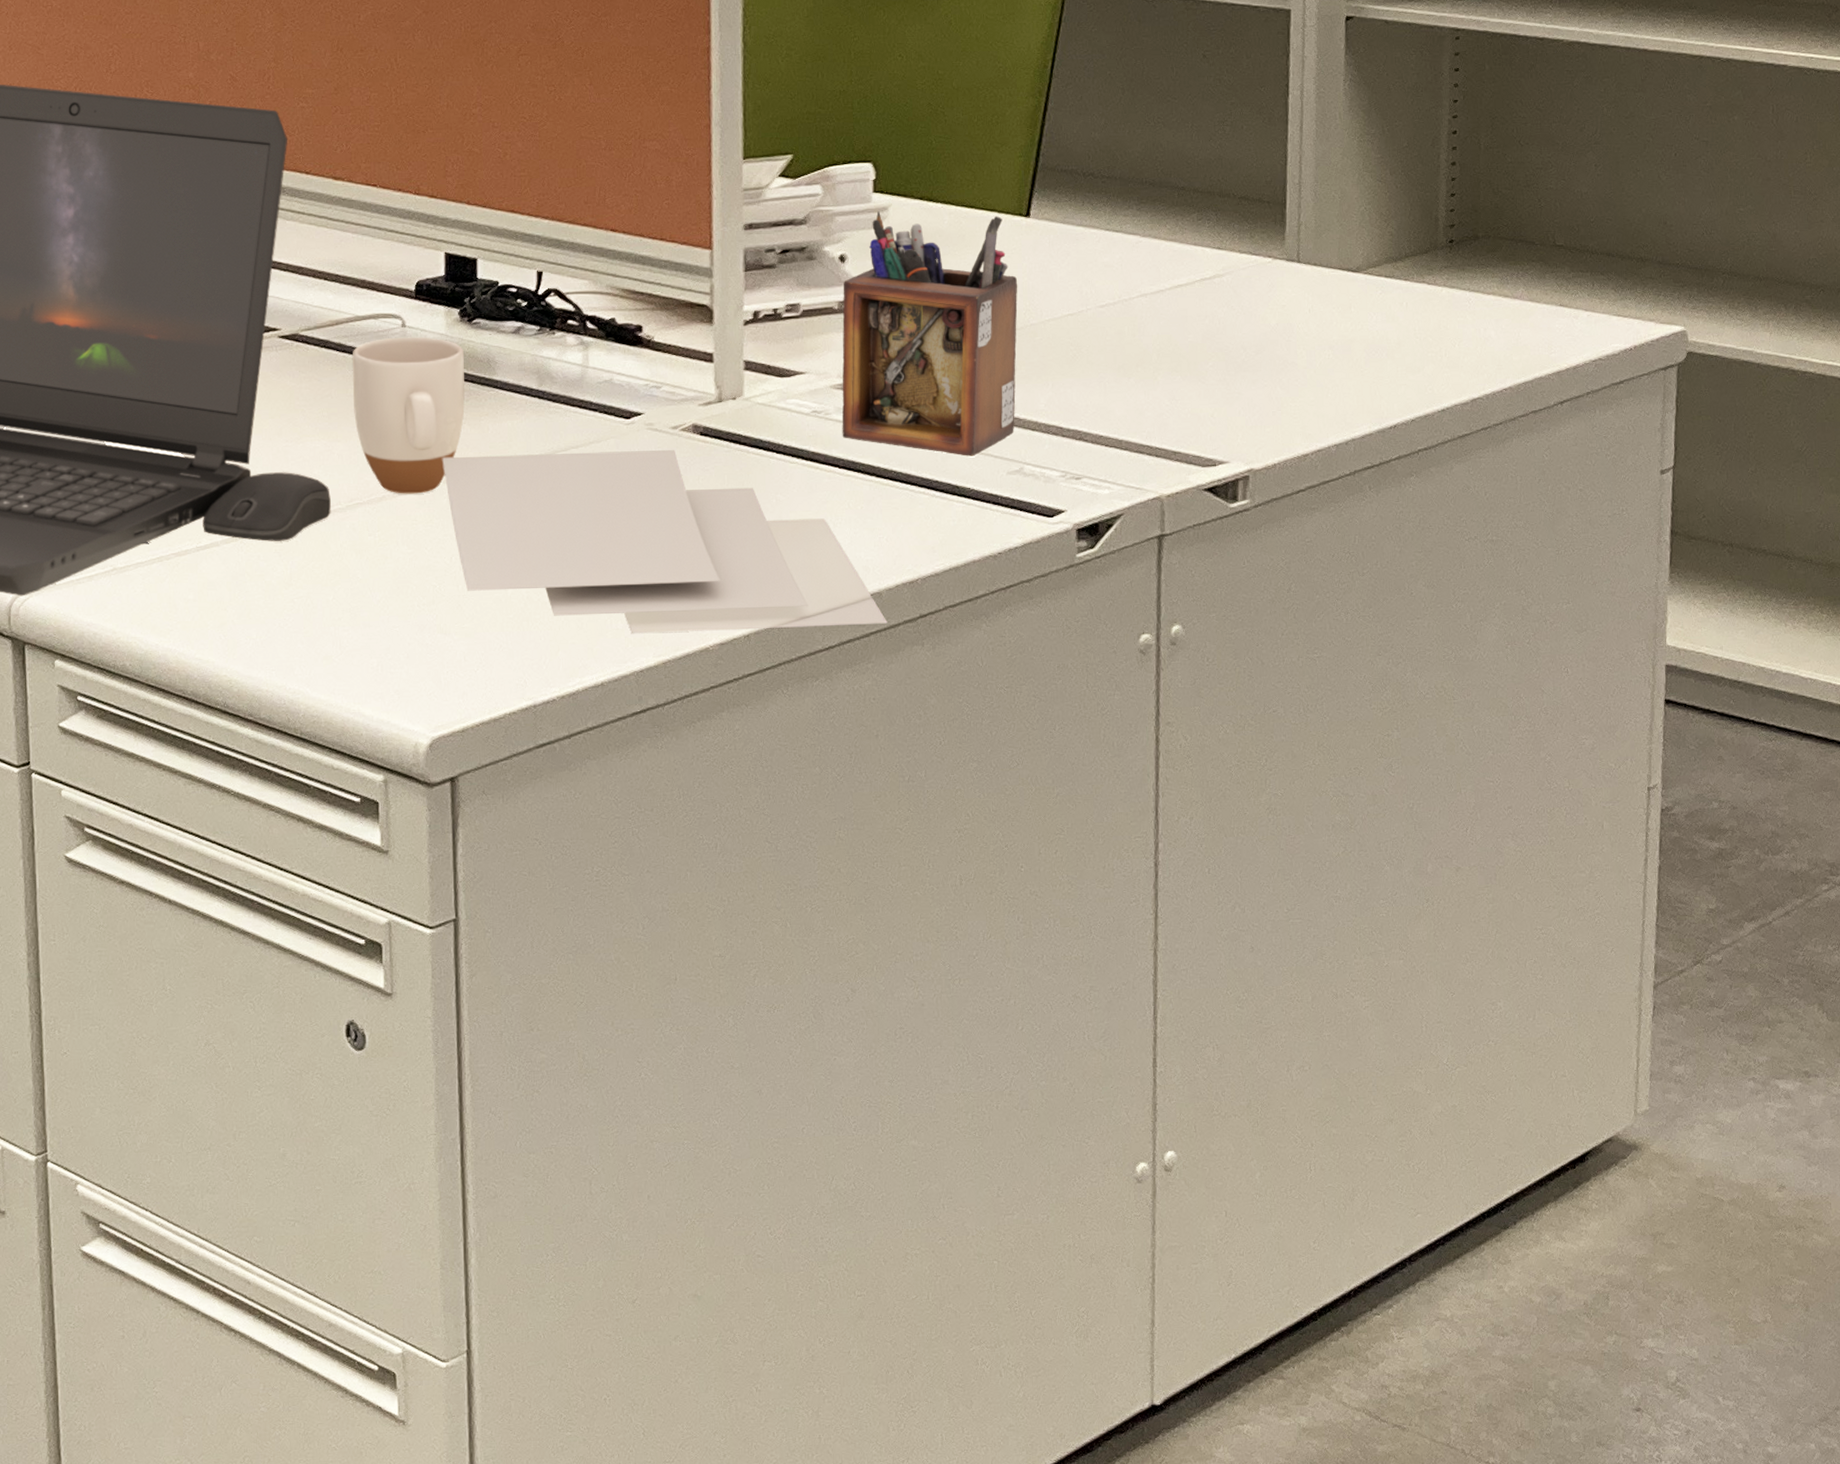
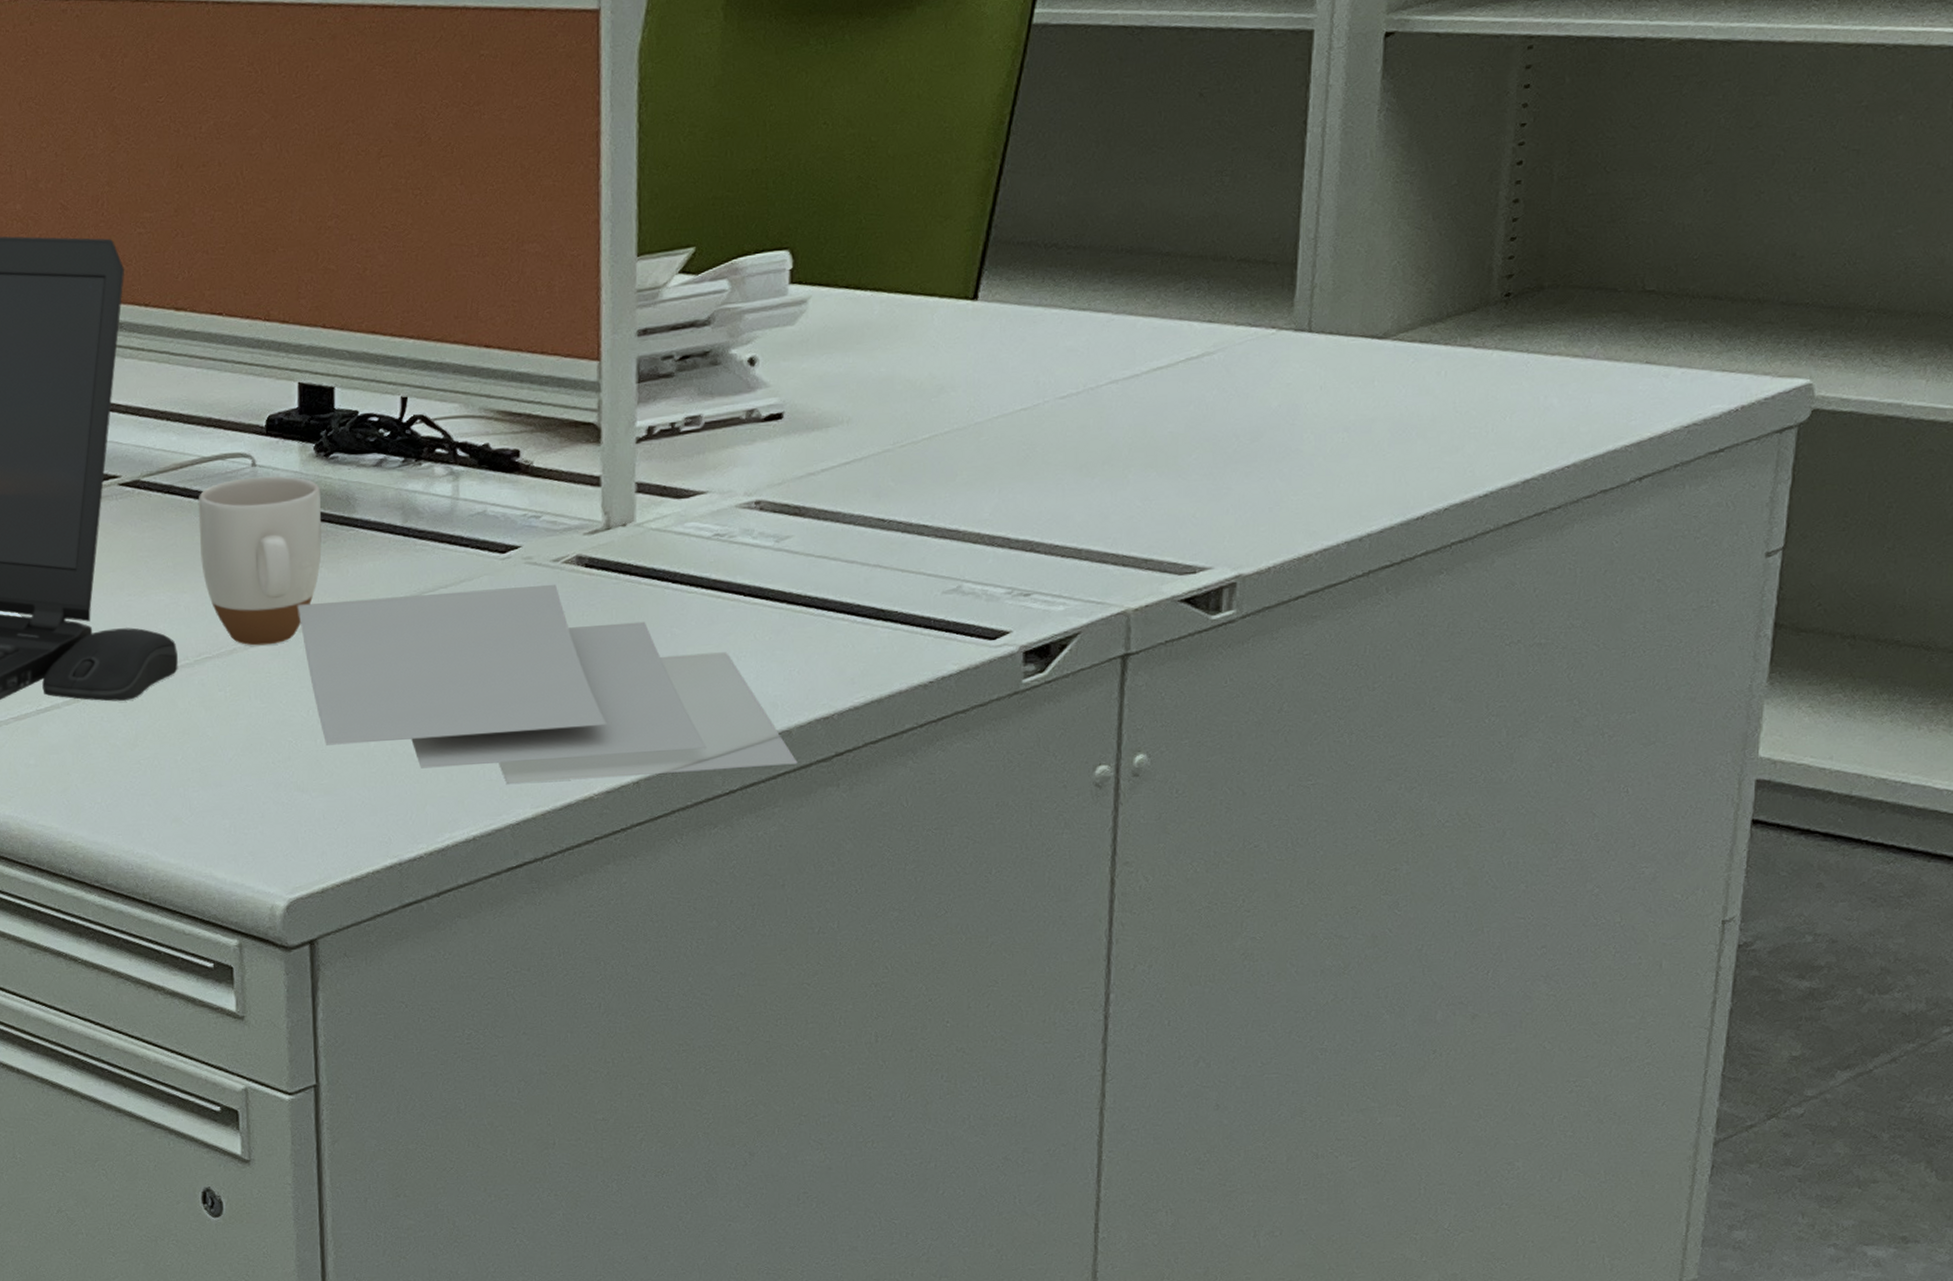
desk organizer: present [841,211,1018,456] -> none [748,301,961,576]

